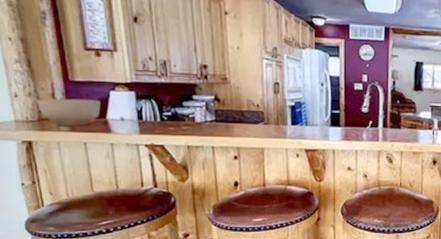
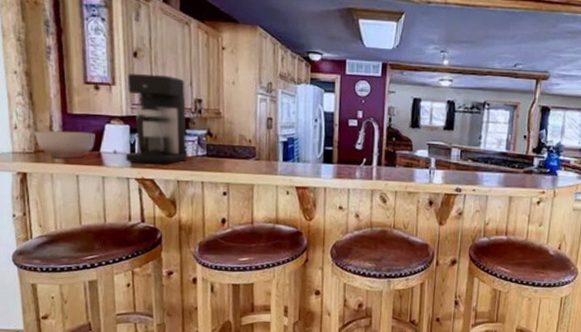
coffee maker: none [129,38,196,130] -> present [125,73,187,164]

